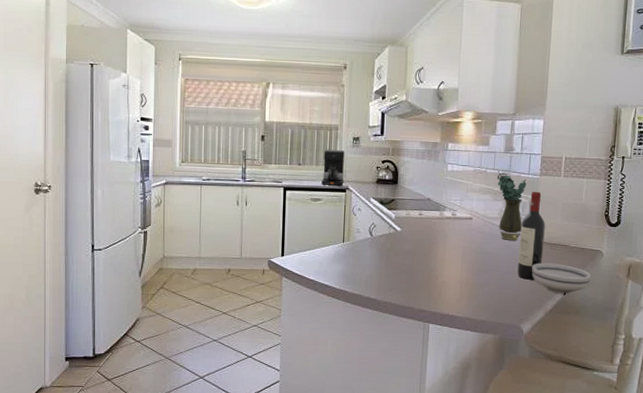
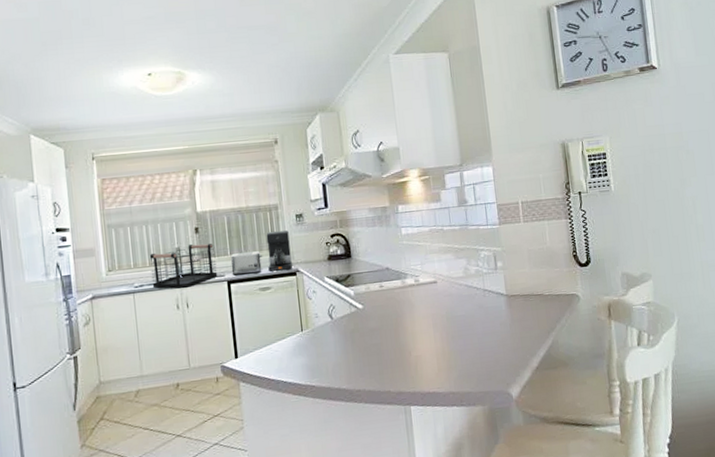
dish rack: none [218,150,277,187] -> present [149,244,218,289]
toaster: none [289,163,319,186] -> present [230,250,263,276]
vase: present [496,171,527,241] -> none [455,227,492,299]
wine bottle: present [517,191,545,280] -> none [489,241,519,339]
bowl: present [532,263,591,294] -> none [509,315,572,348]

